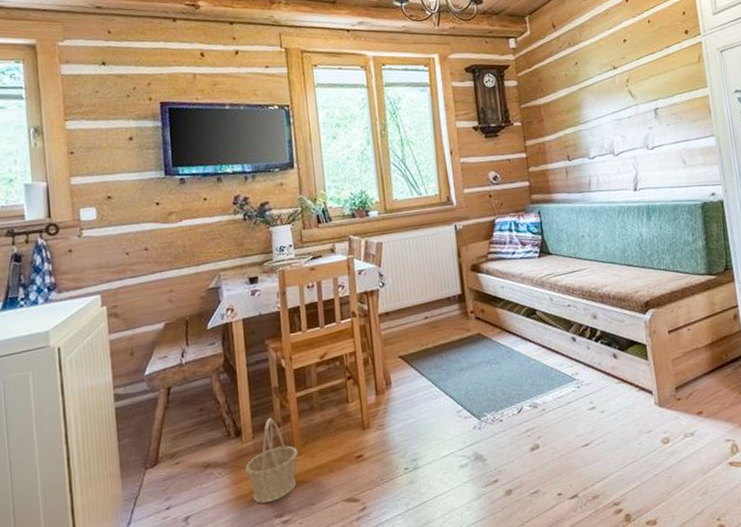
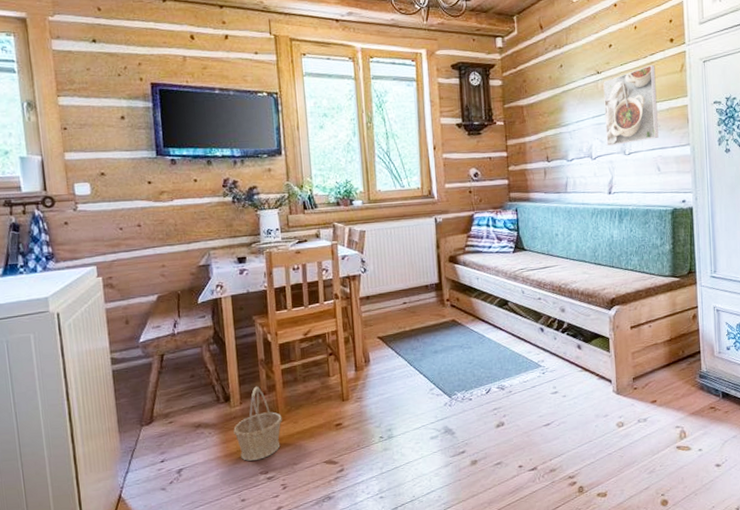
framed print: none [620,57,682,141] -> present [603,65,659,146]

